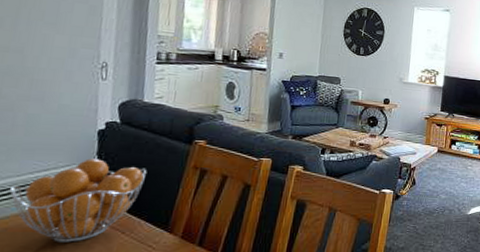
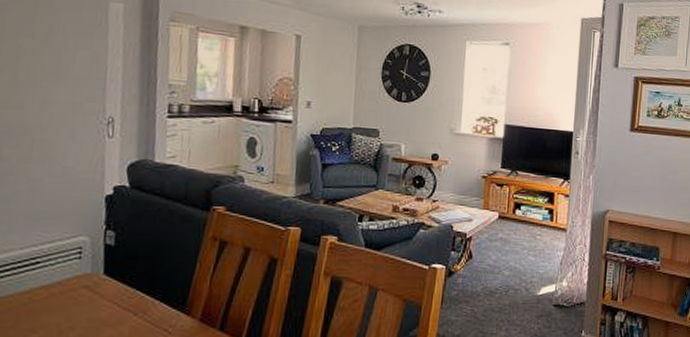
fruit basket: present [9,158,147,242] -> none [12,228,160,325]

